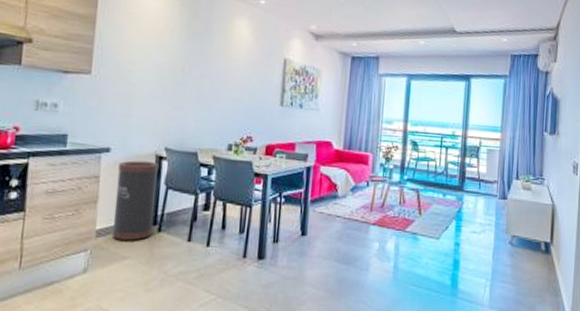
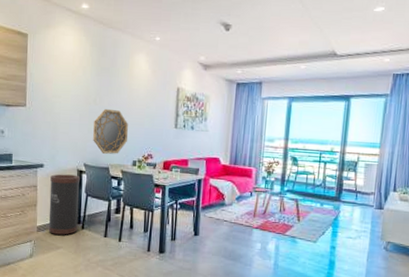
home mirror: none [178,80,224,137] -> present [93,108,128,155]

